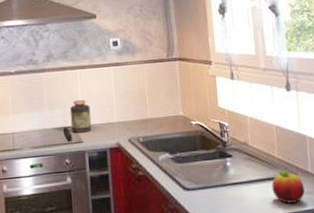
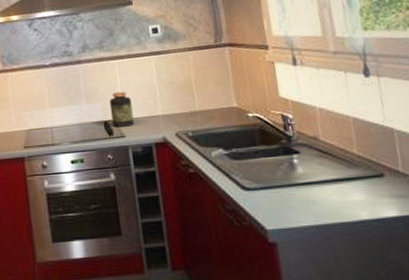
fruit: present [271,169,305,204] -> none [351,168,396,208]

